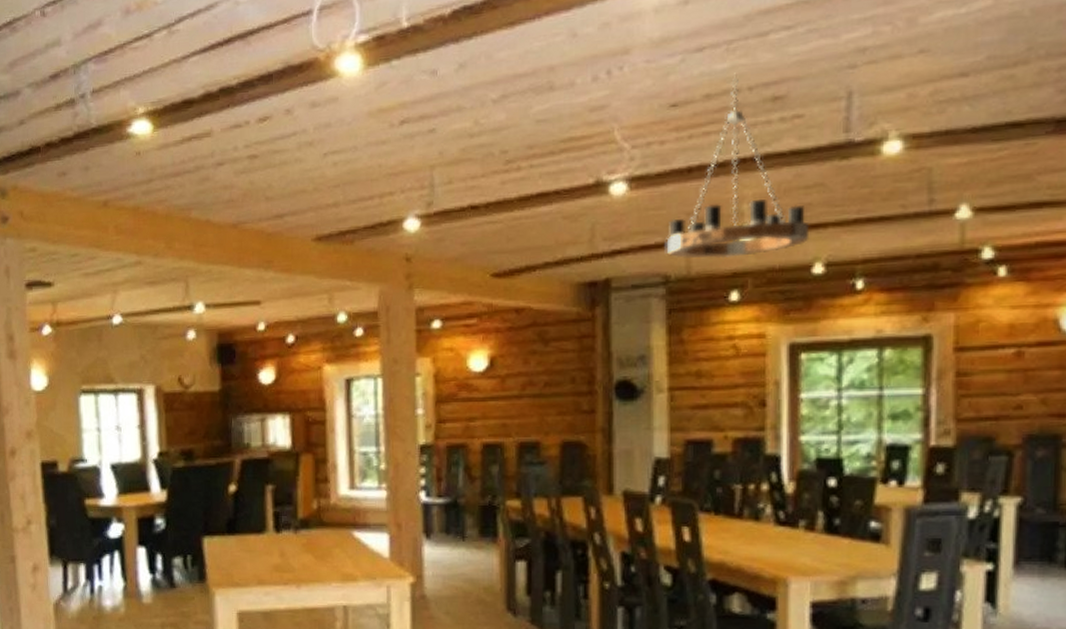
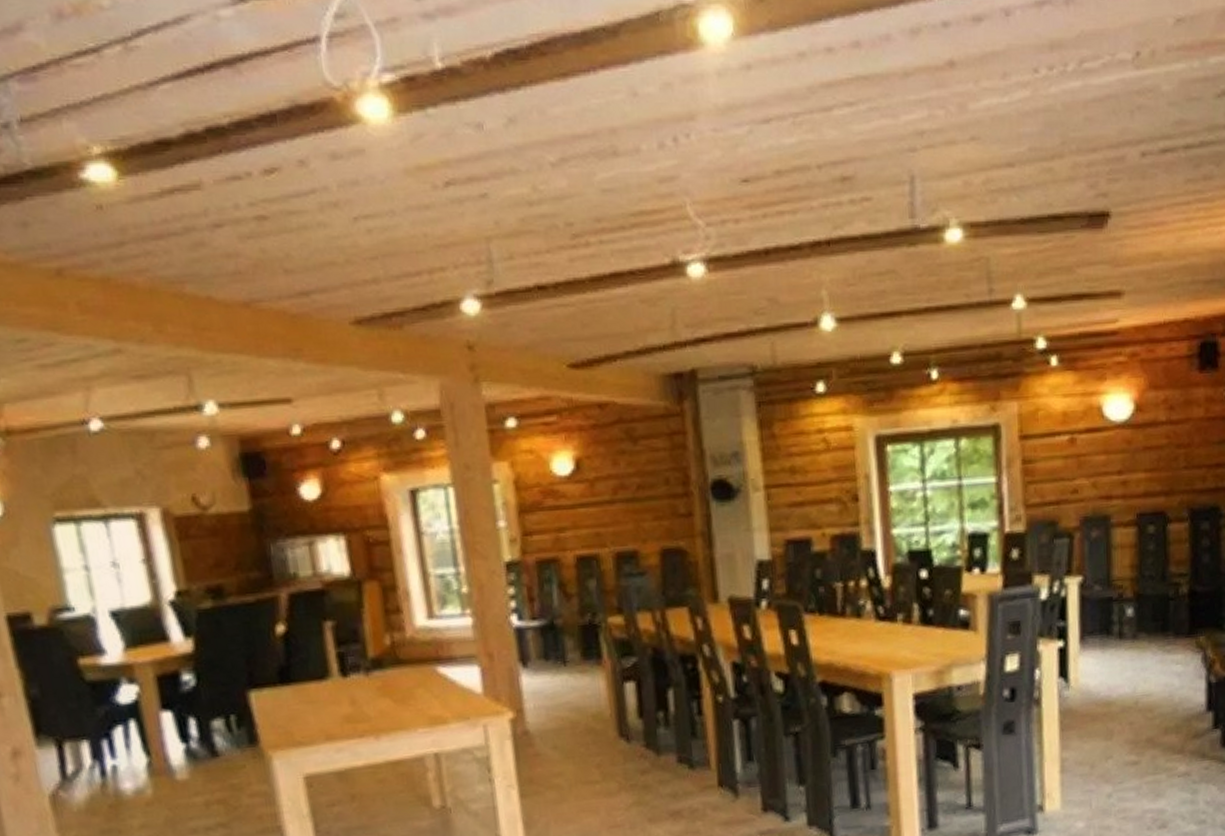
chandelier: present [666,73,810,259] -> none [749,149,886,348]

